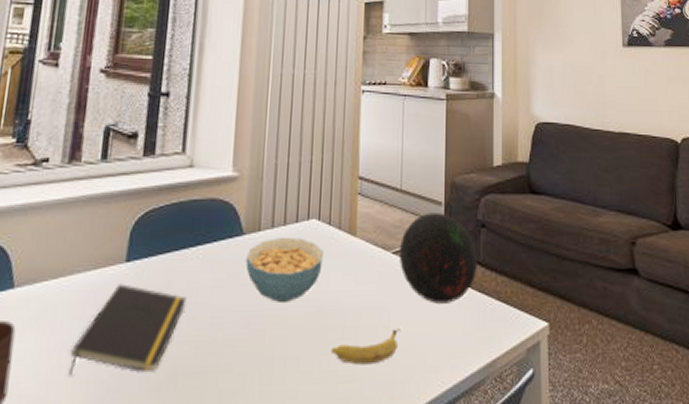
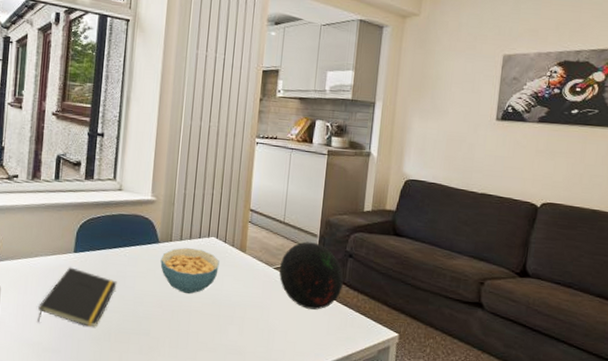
banana: present [331,327,401,365] -> none [222,321,277,345]

